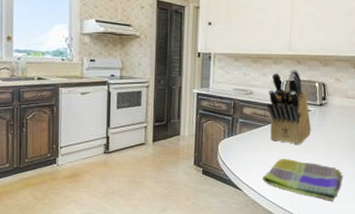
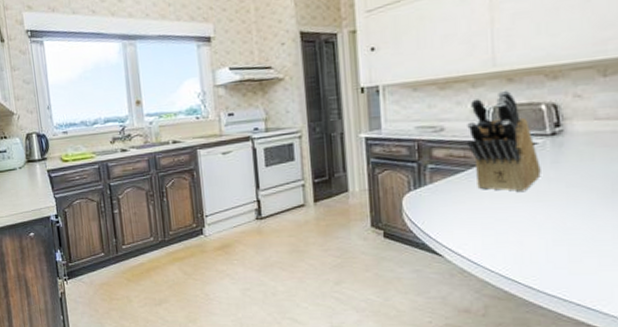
dish towel: present [262,159,344,202] -> none [471,211,605,268]

